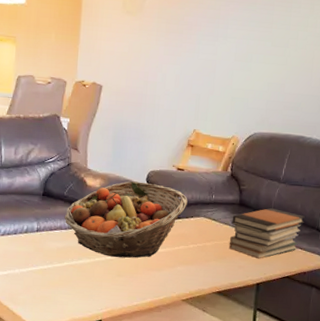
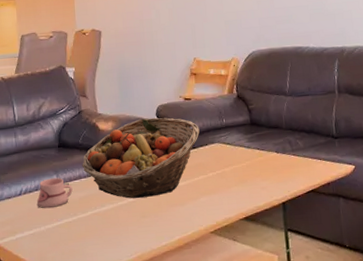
mug: none [13,224,52,253] -> present [36,177,73,209]
book stack: present [228,207,305,259] -> none [245,122,318,177]

